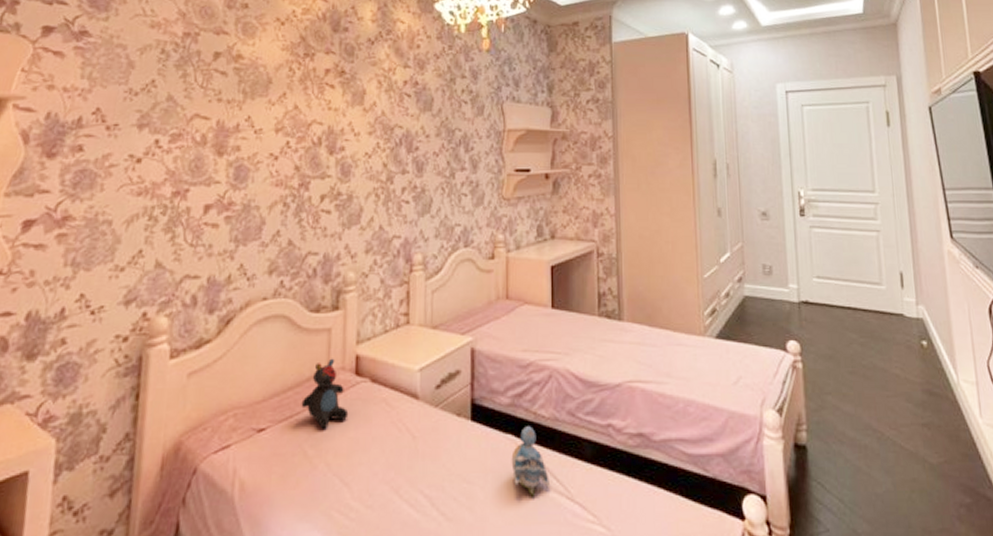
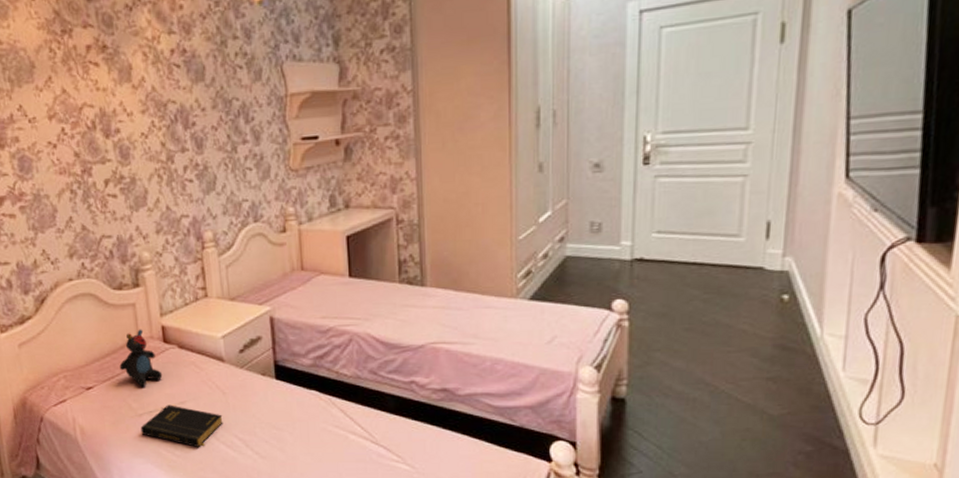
book: none [312,451,410,507] -> present [140,405,223,447]
plush toy: present [511,426,549,497] -> none [316,383,354,441]

